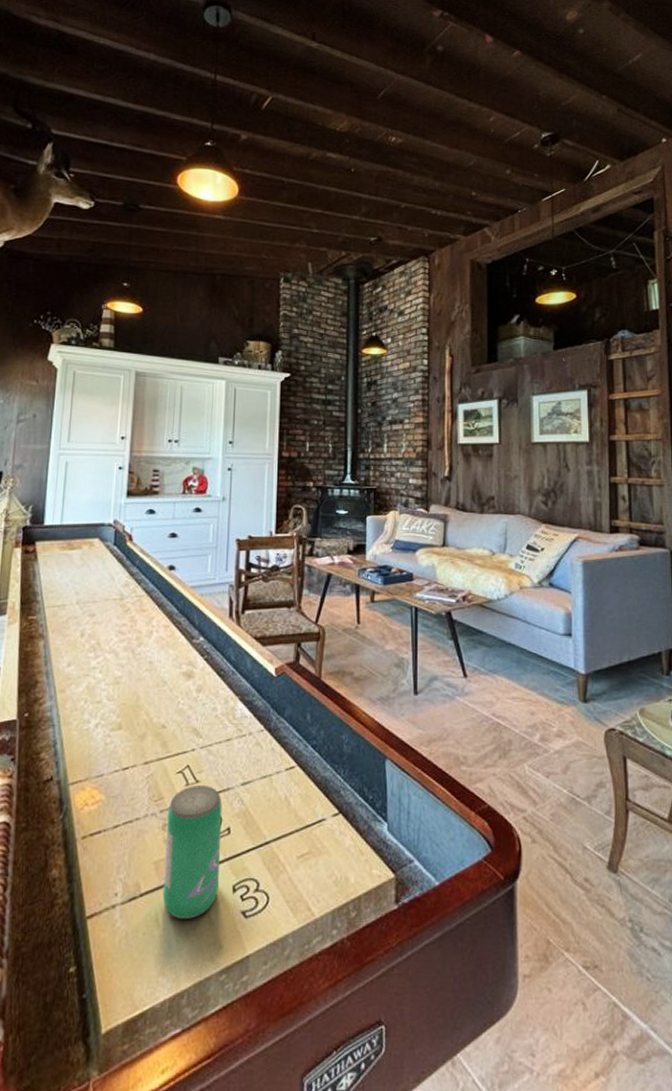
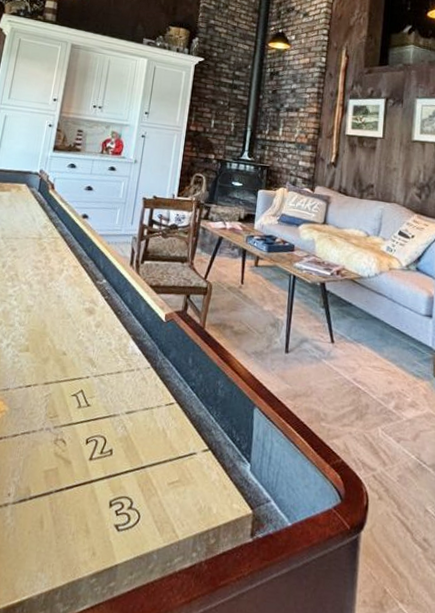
beverage can: present [162,786,222,919] -> none [49,408,108,525]

